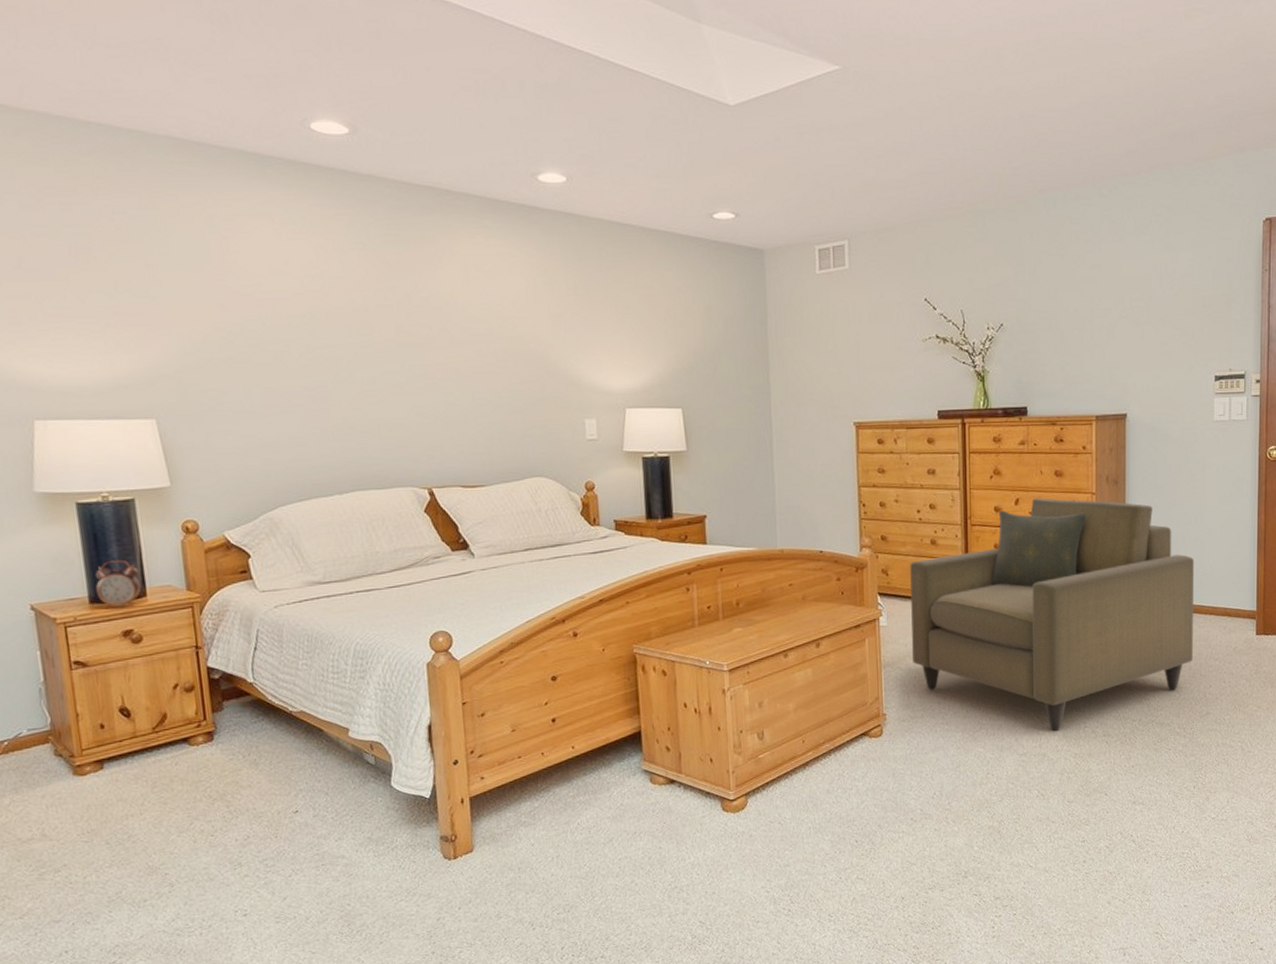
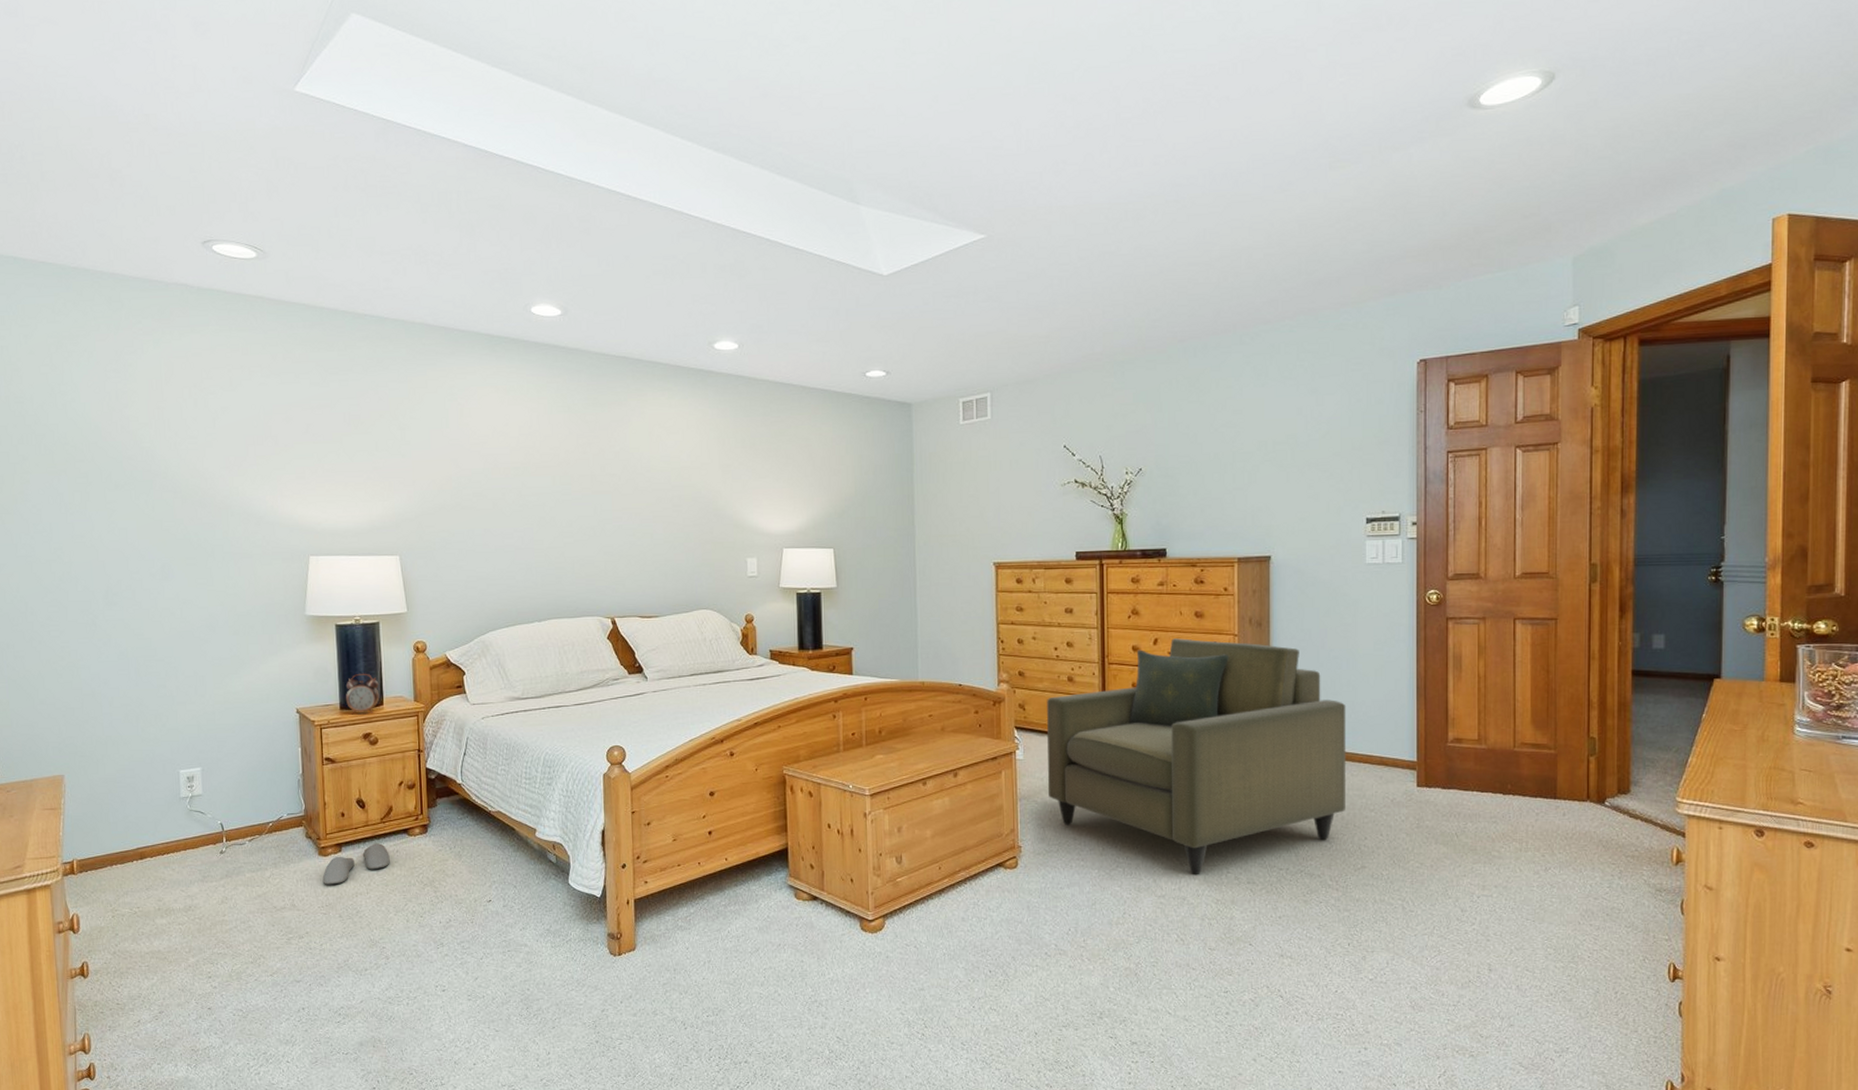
slippers: none [80,756,168,809] -> present [322,843,390,885]

